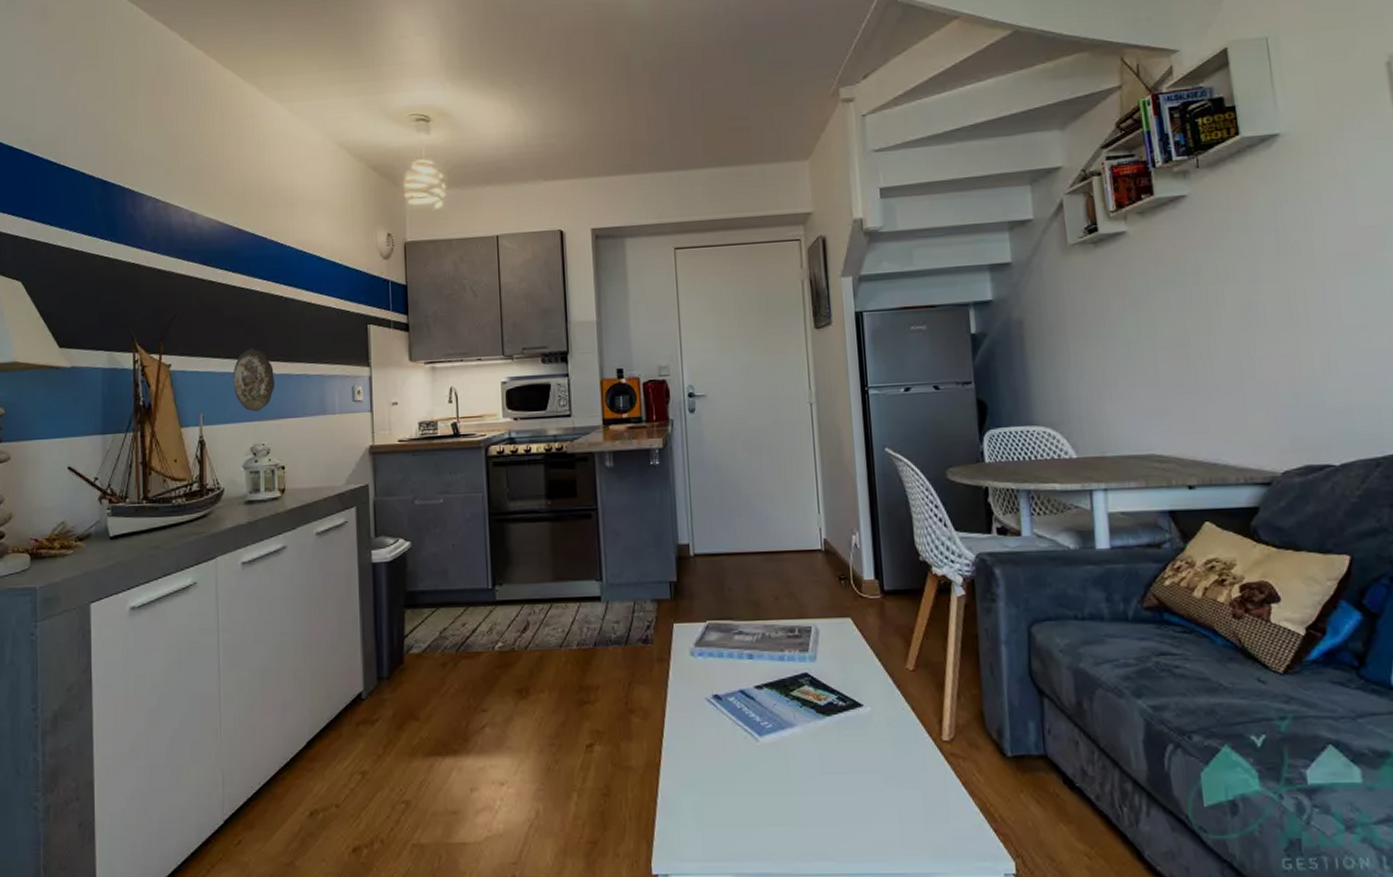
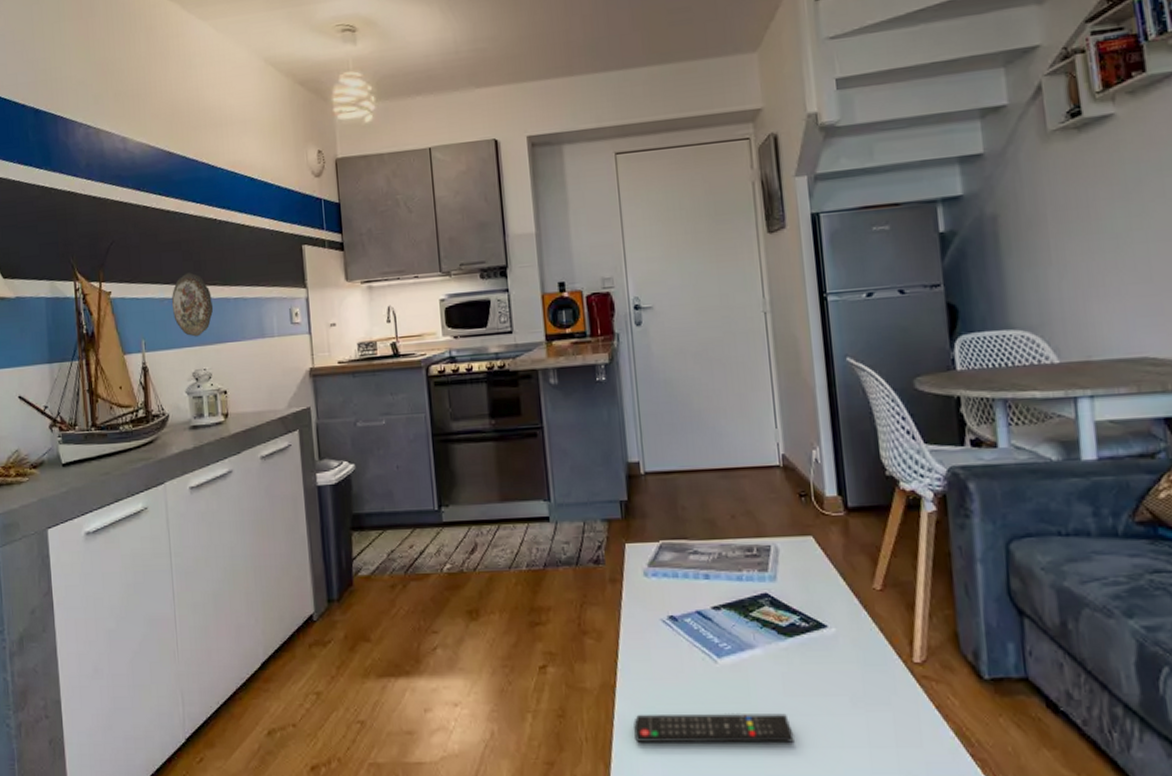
remote control: none [677,790,830,821] -> present [634,713,794,743]

